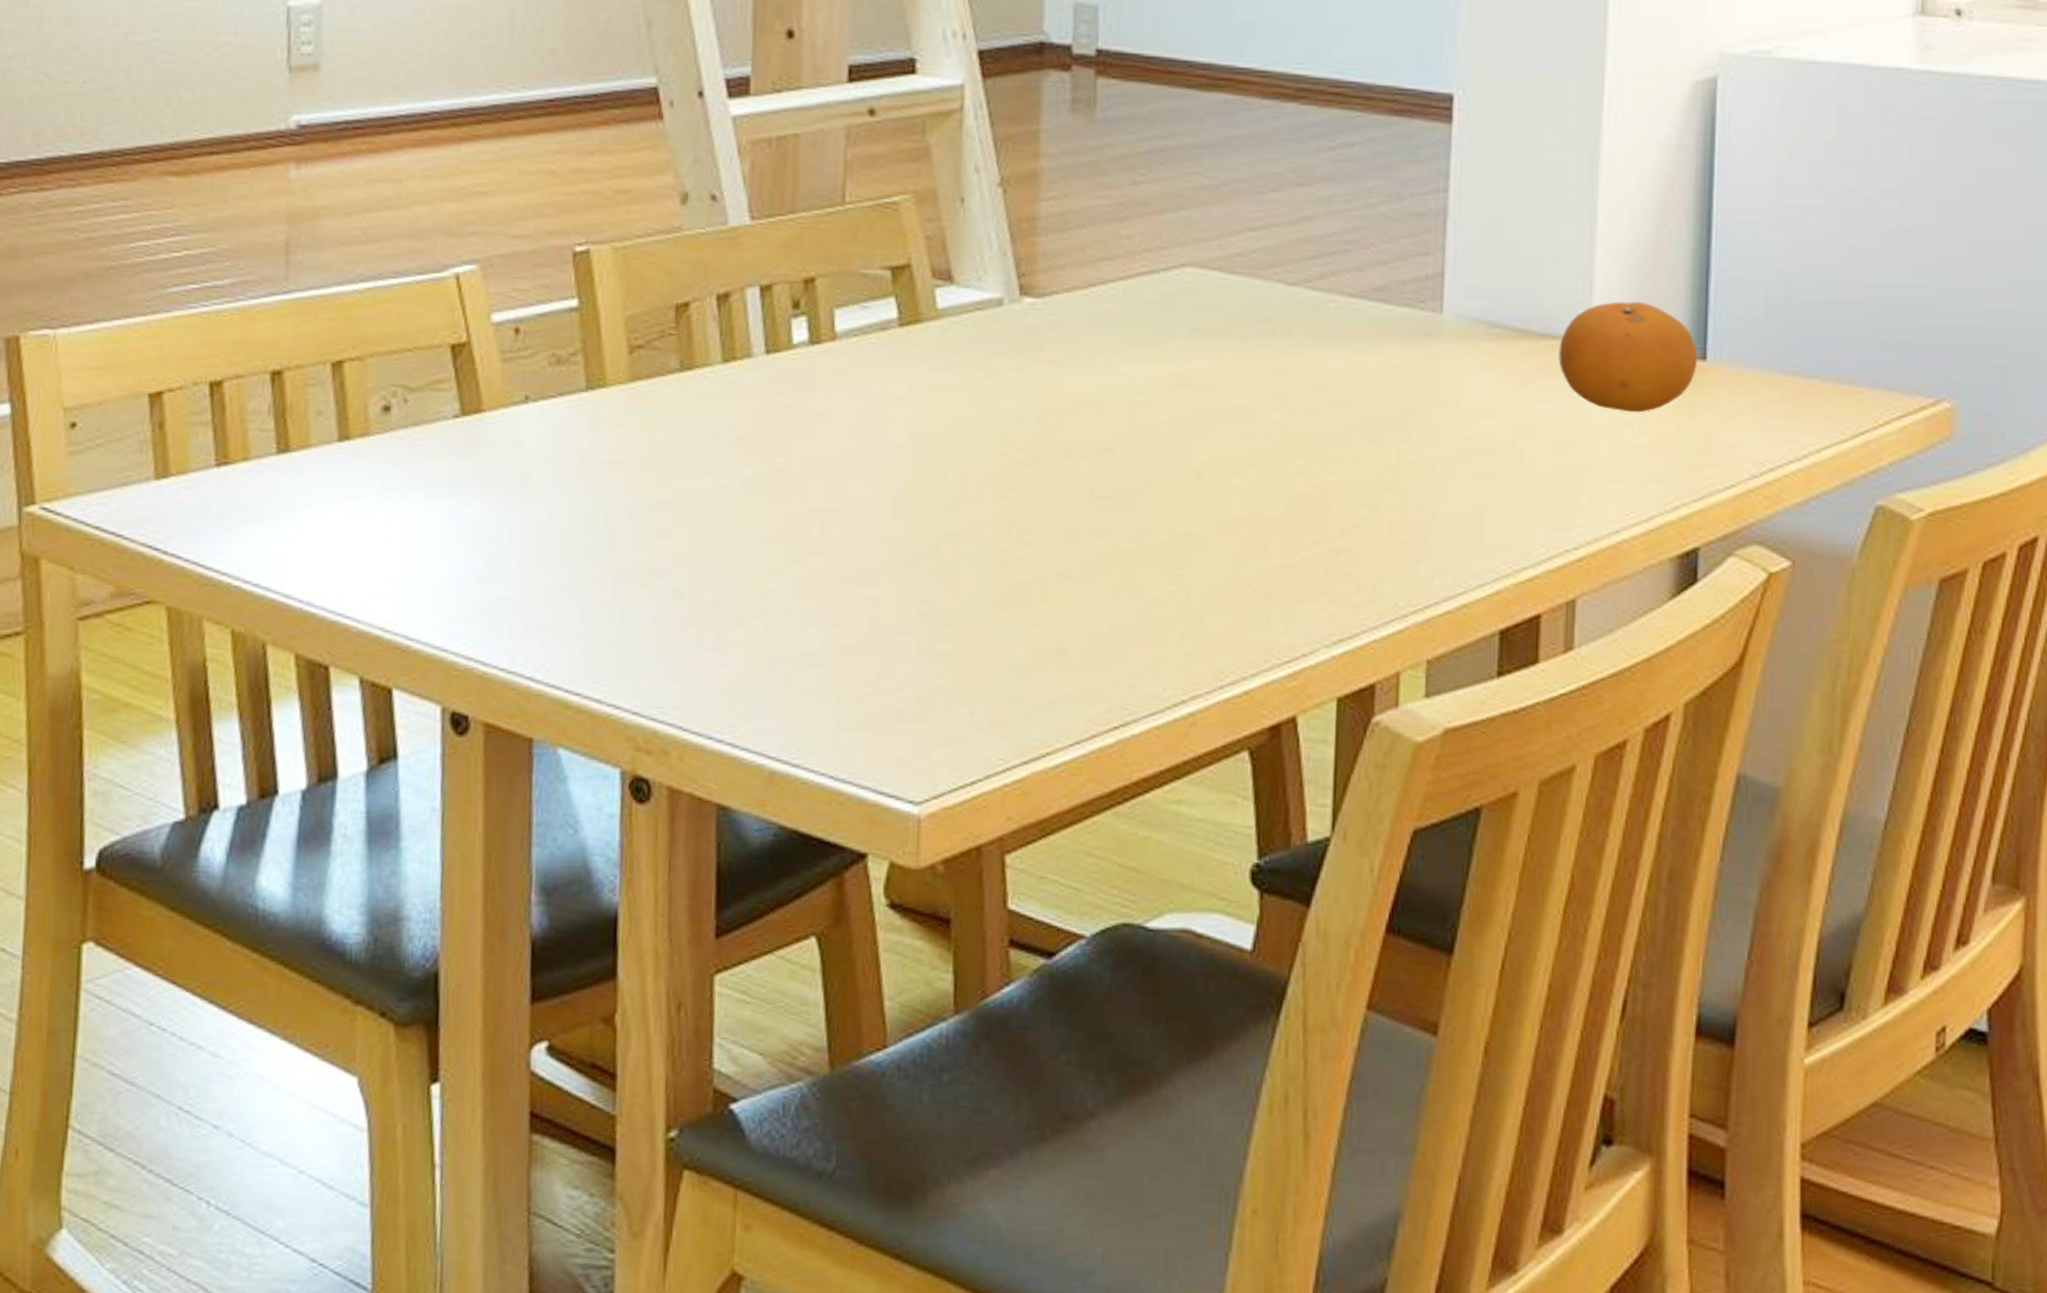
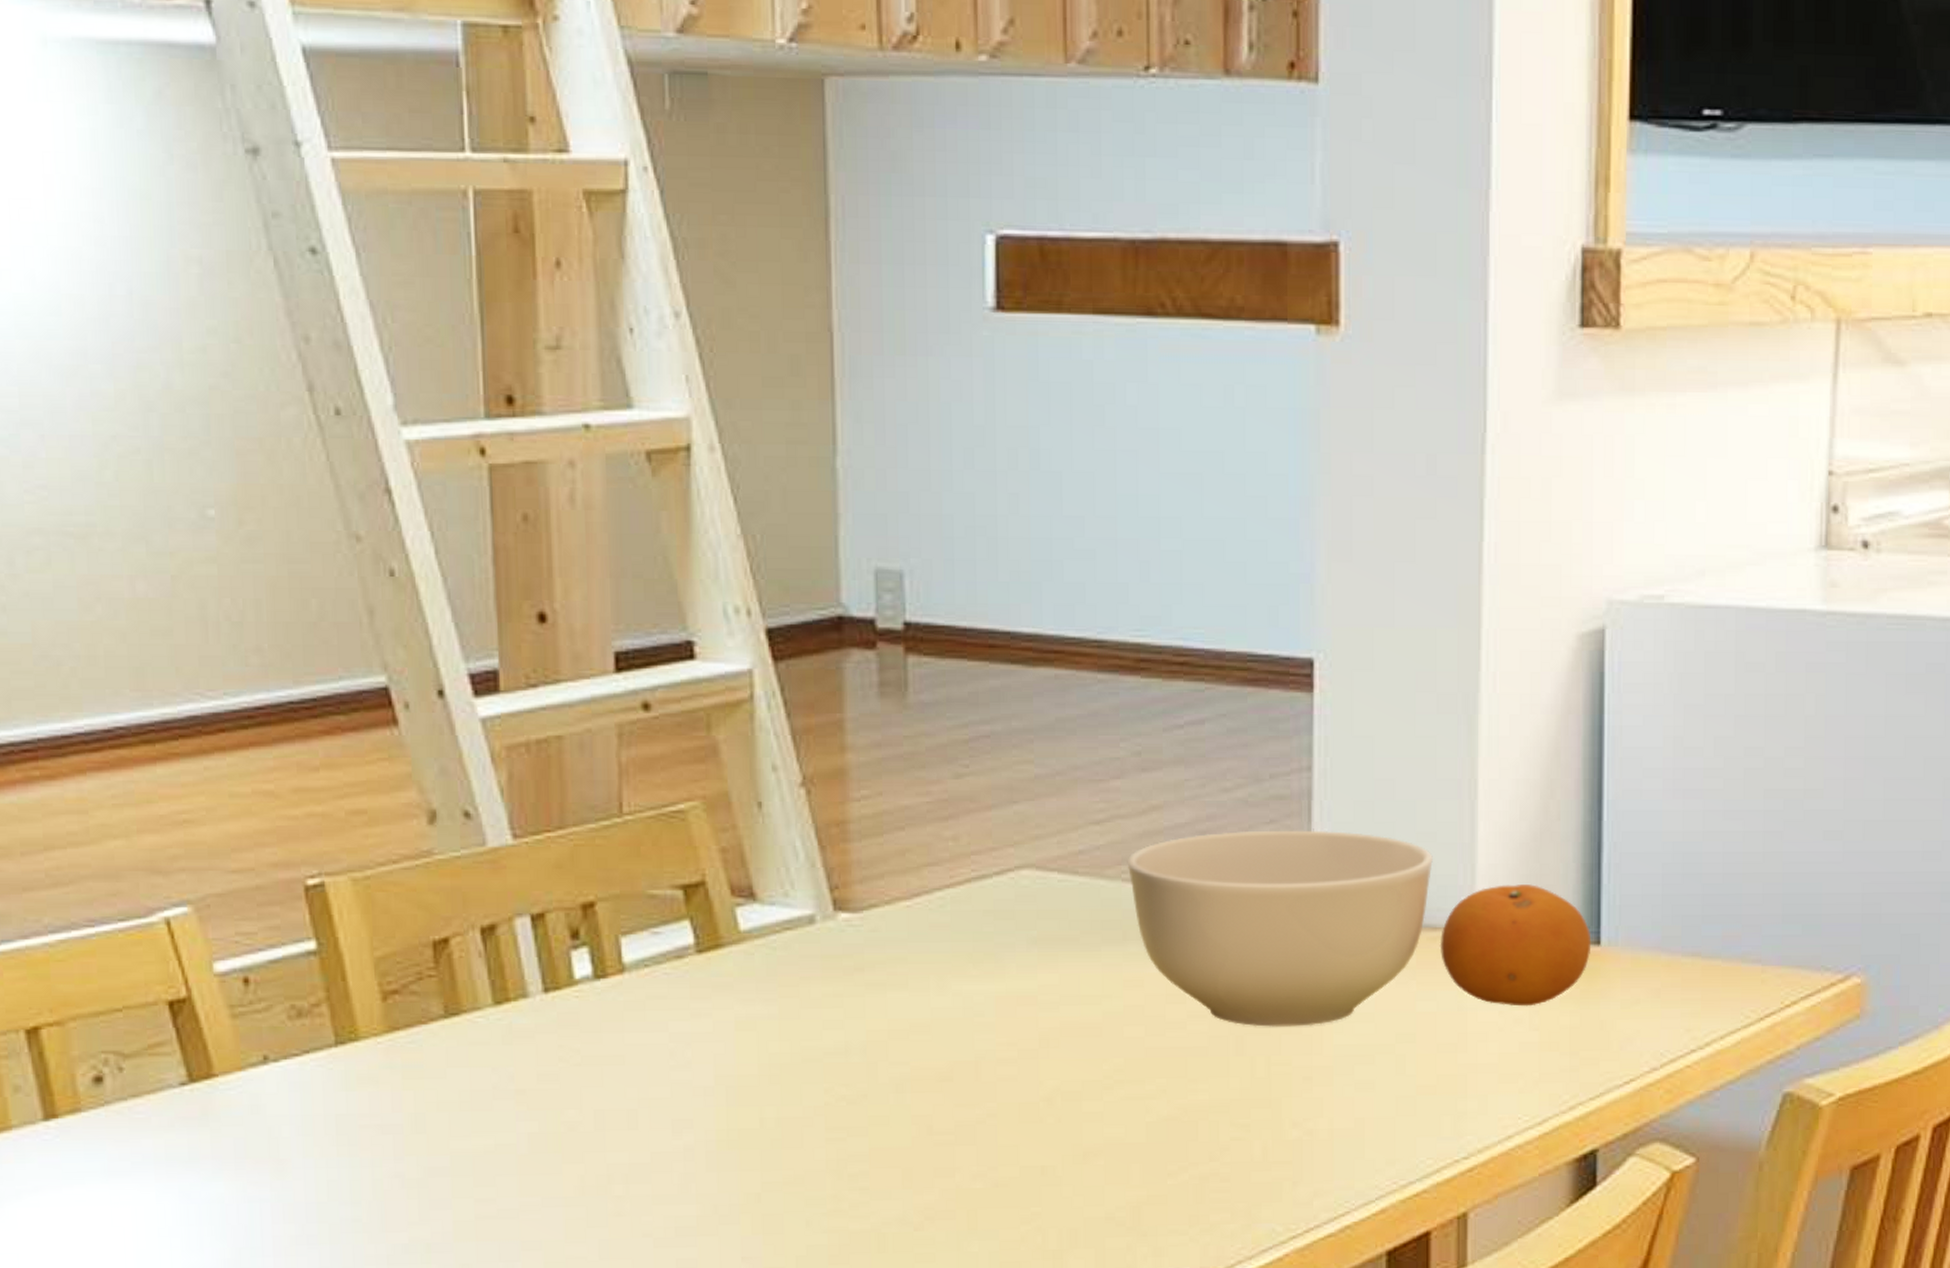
bowl: none [1279,242,1554,420] -> present [1127,830,1433,1027]

